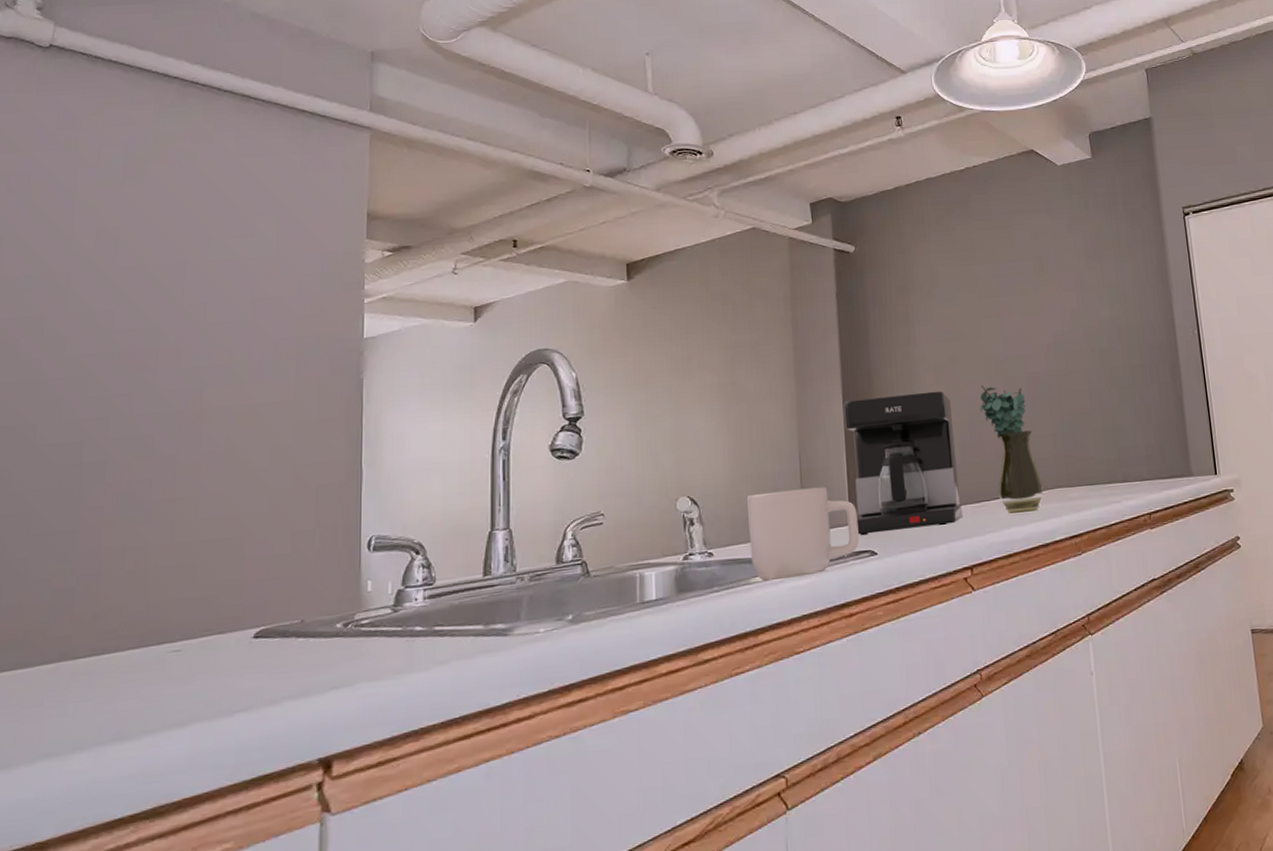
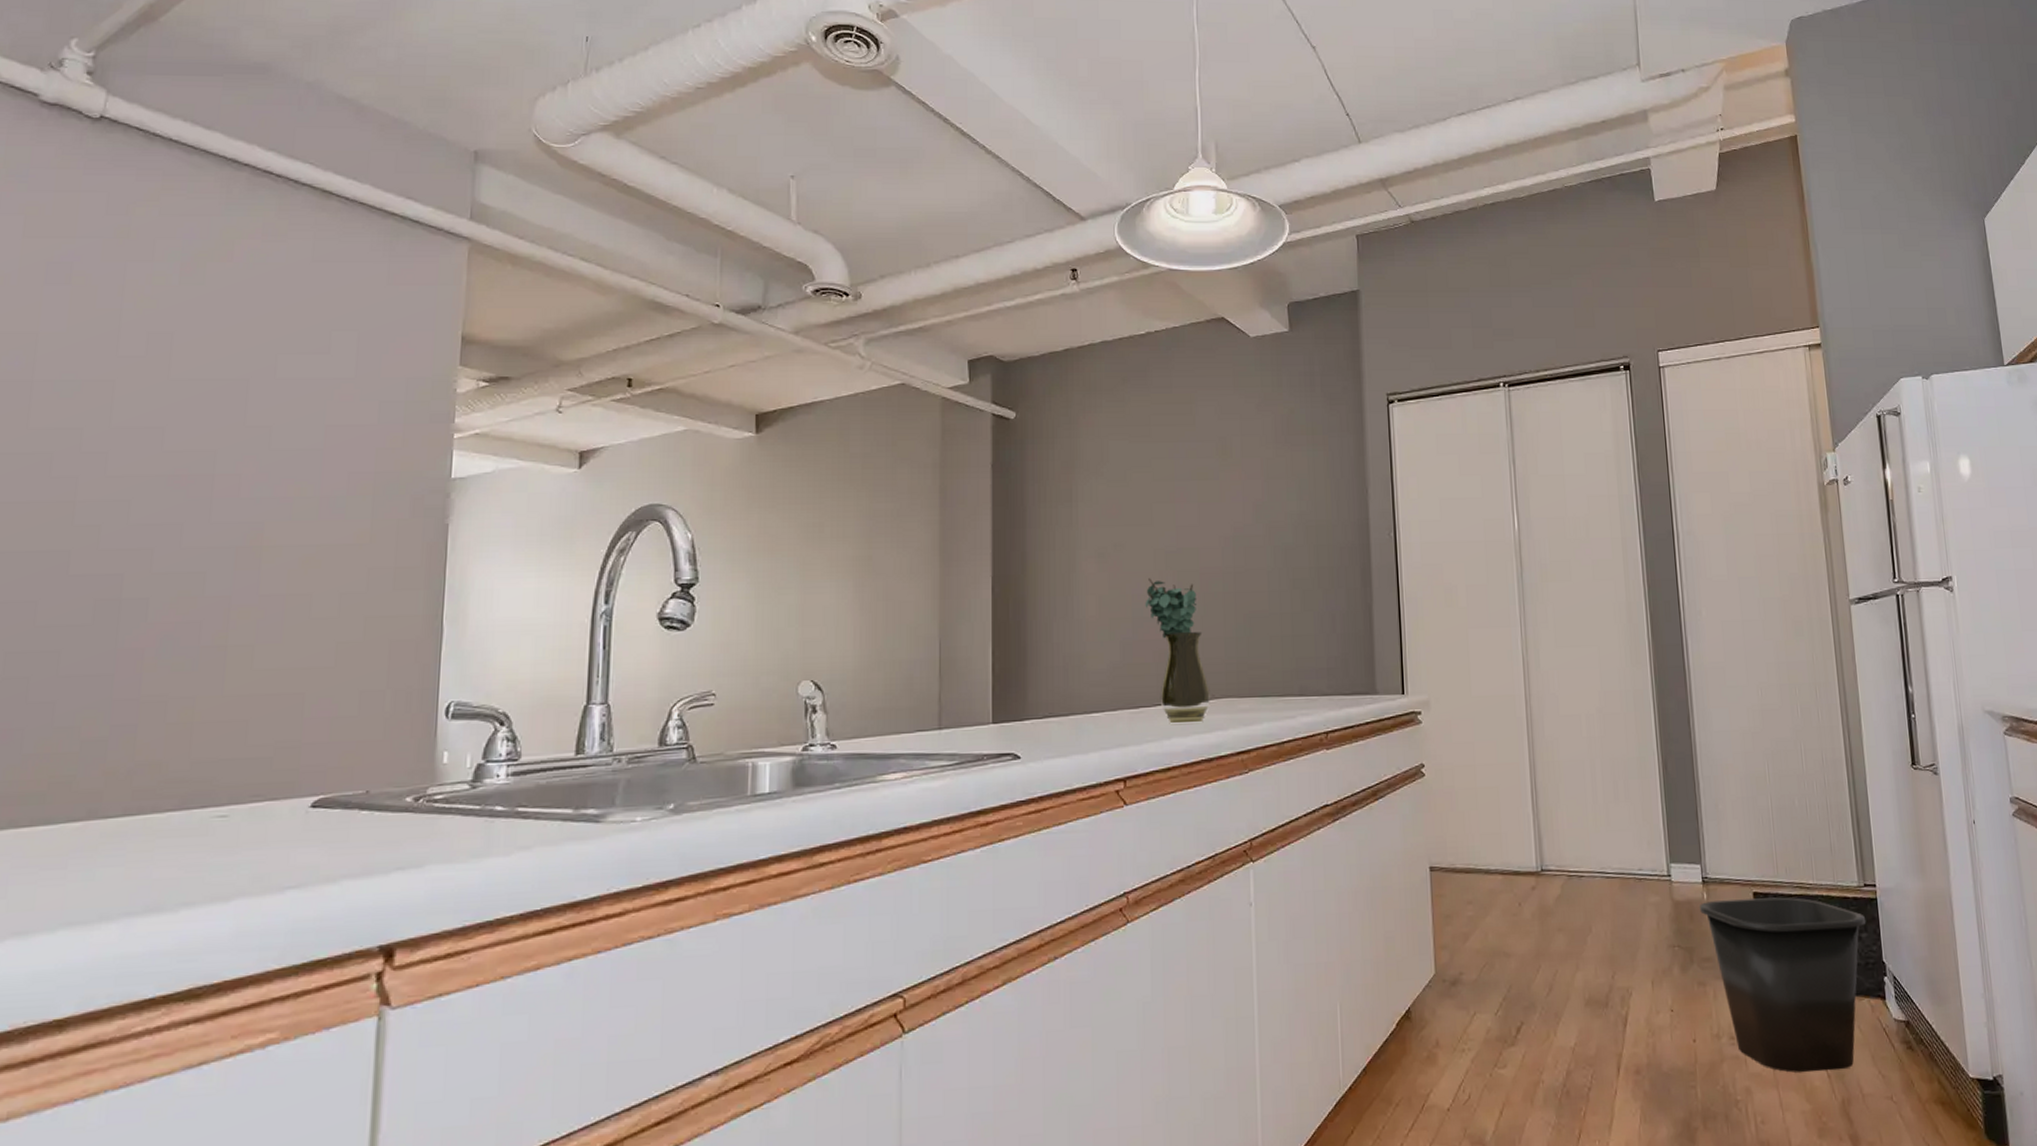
mug: present [746,486,859,581] -> none [877,679,1001,779]
coffee maker: present [842,391,963,536] -> none [991,581,1119,737]

